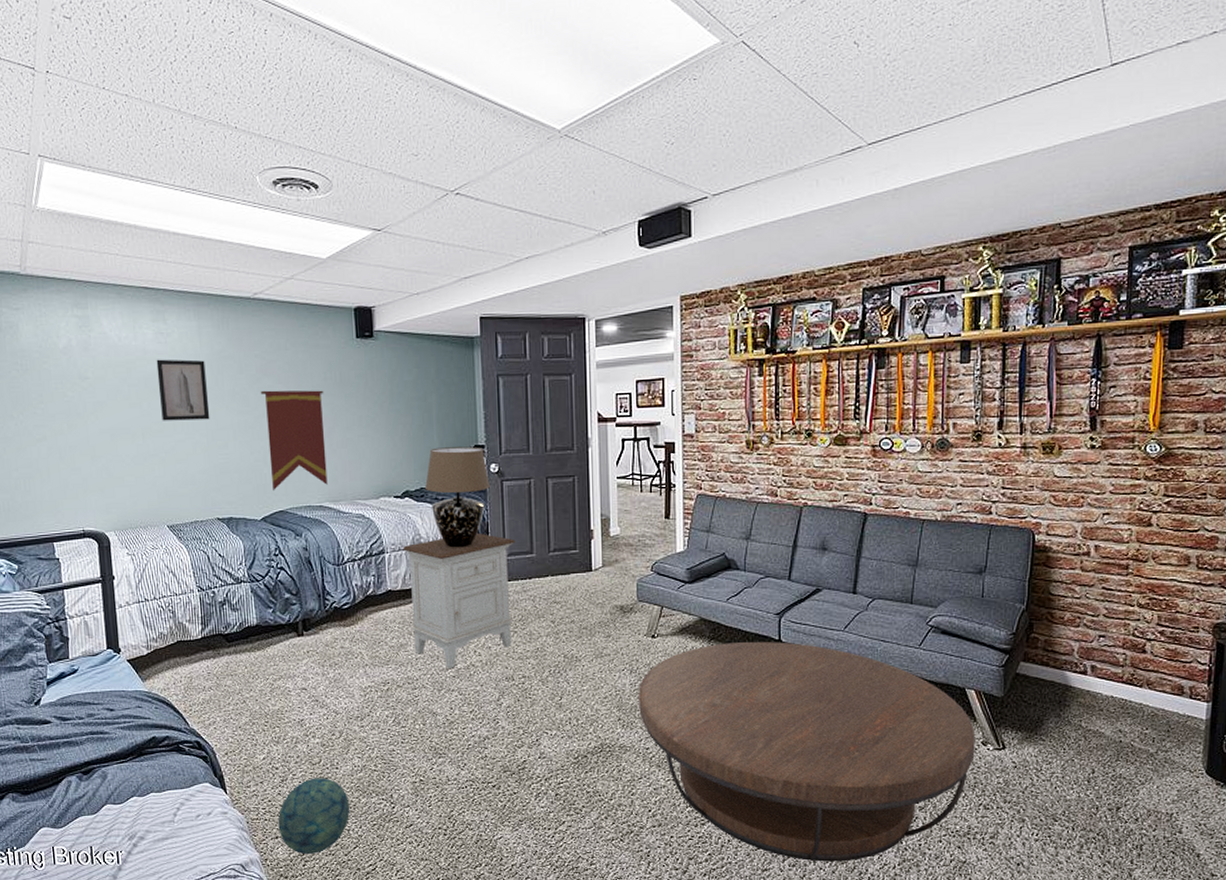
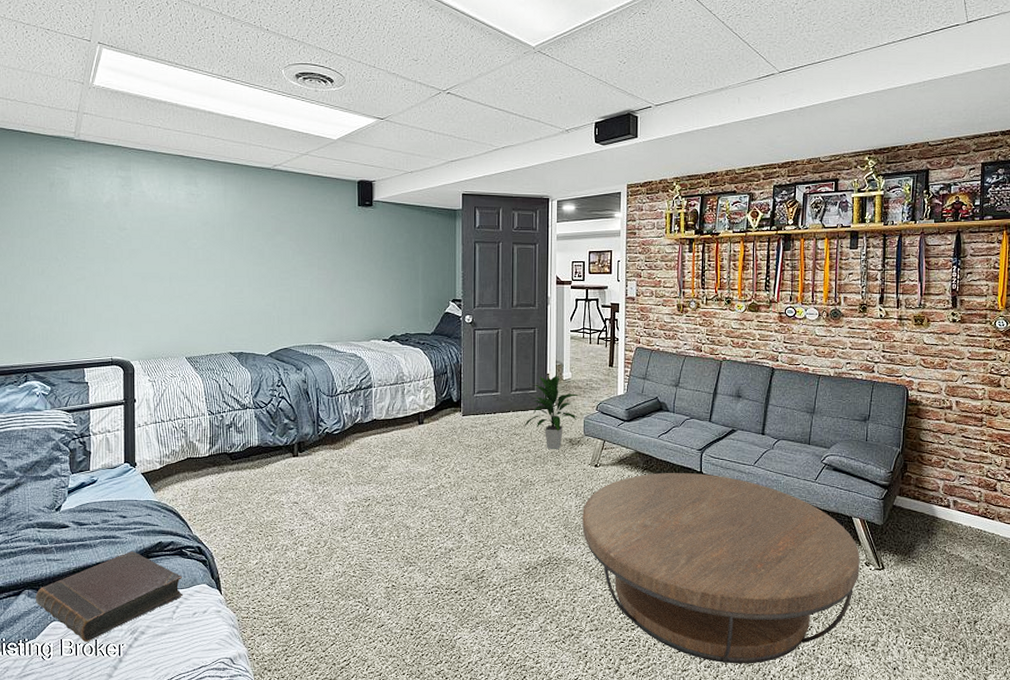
book: none [20,748,184,849] -> present [35,552,183,642]
wall art: present [156,359,210,421] -> none [186,216,229,269]
pennant: present [260,390,328,492] -> none [273,246,328,332]
ball: present [278,778,350,855] -> none [265,581,330,651]
nightstand: present [403,532,515,668] -> none [388,373,483,488]
table lamp: present [424,446,490,548] -> none [409,300,464,385]
indoor plant: none [566,531,632,620] -> present [524,375,581,450]

